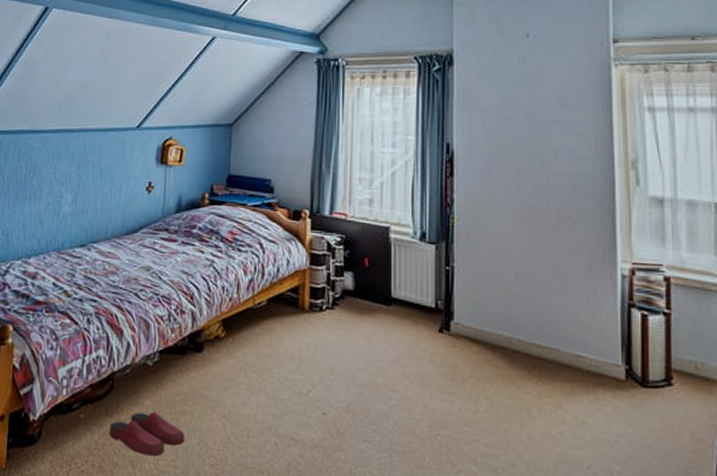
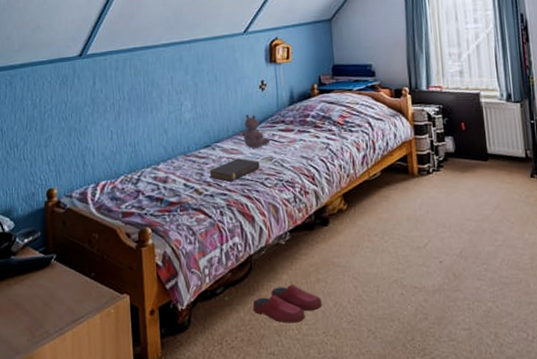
book: none [81,263,136,288] -> present [209,158,260,182]
stuffed animal: none [120,216,151,255] -> present [241,114,271,148]

